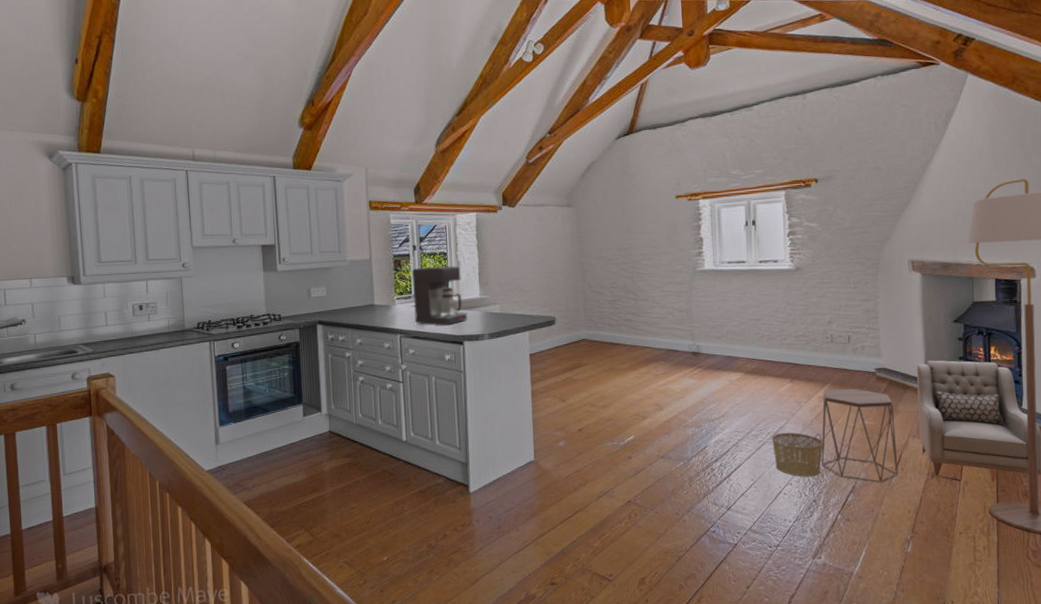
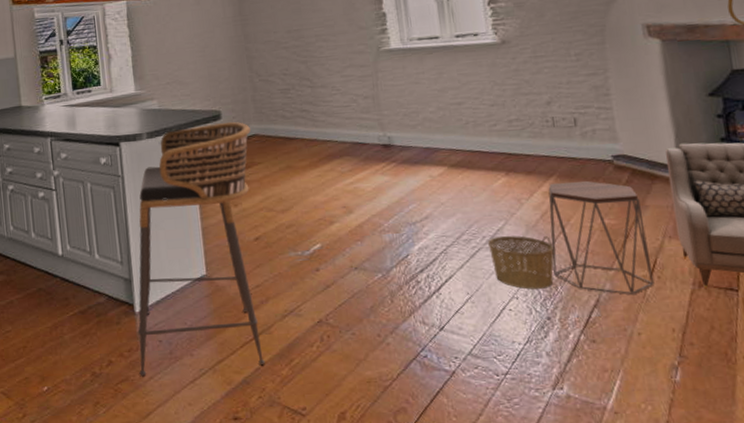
coffee maker: present [411,265,468,325] -> none [59,59,123,126]
bar stool: none [470,327,580,547] -> present [137,121,265,375]

